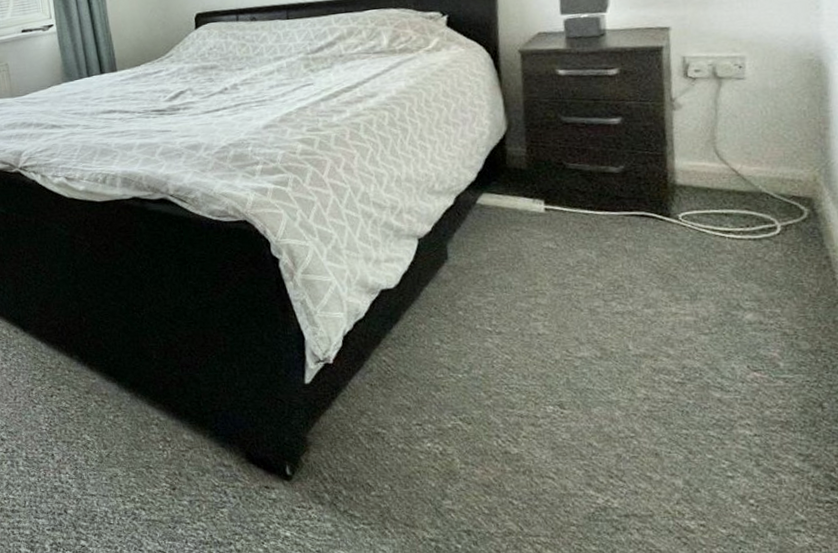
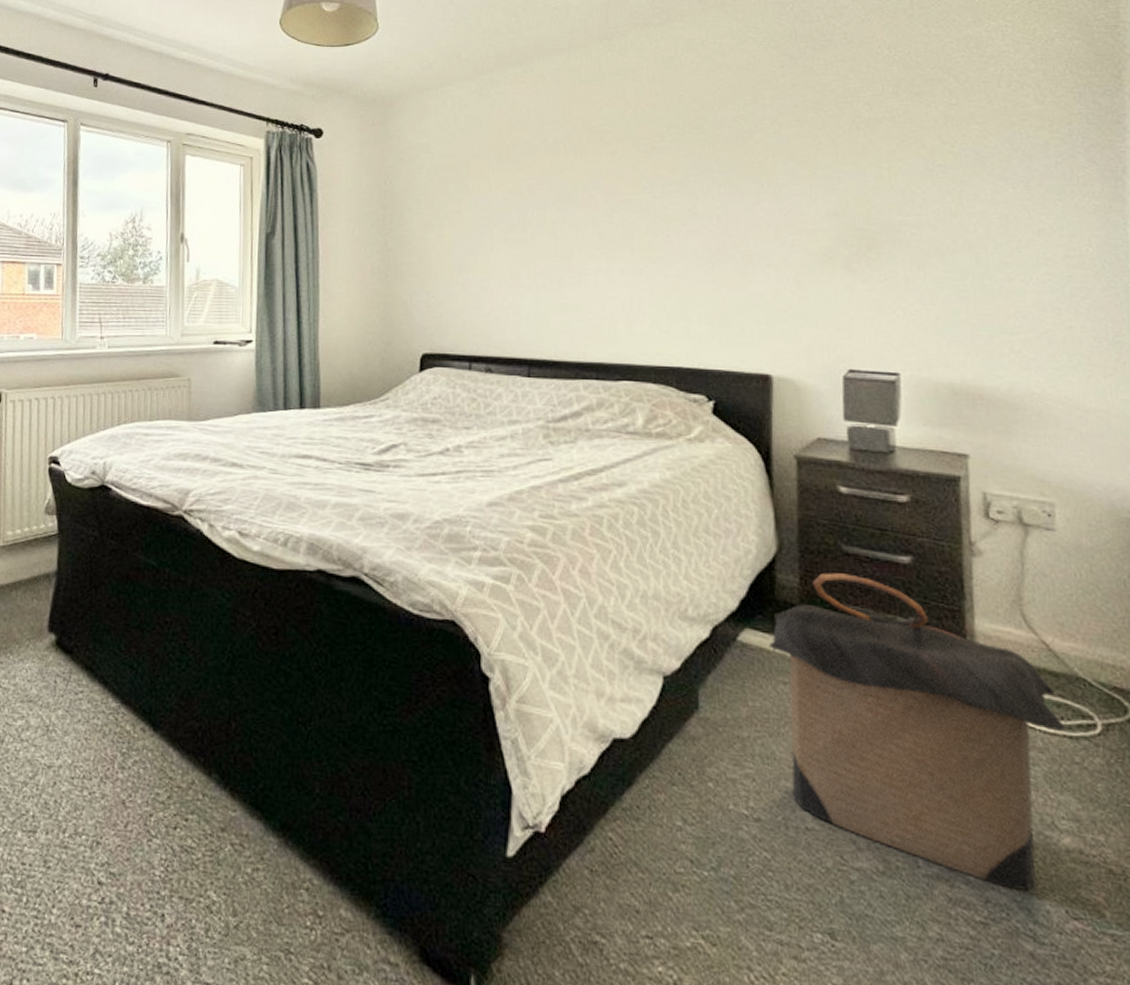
laundry hamper: none [502,139,750,356] -> present [768,573,1065,891]

